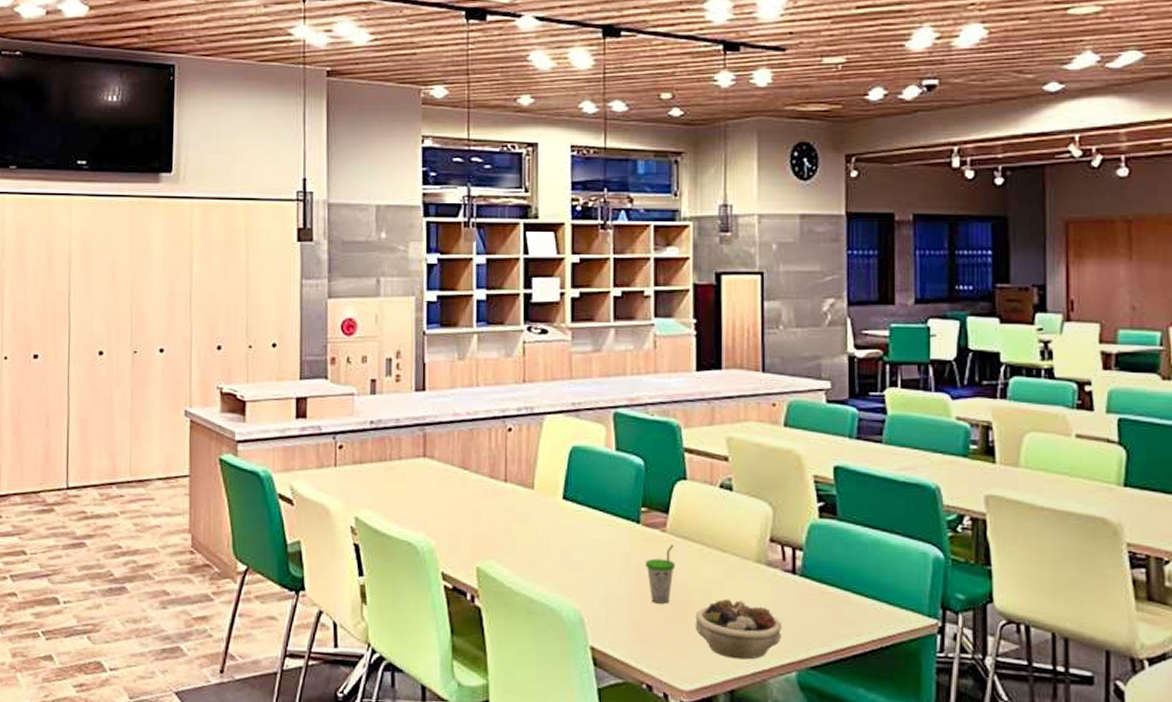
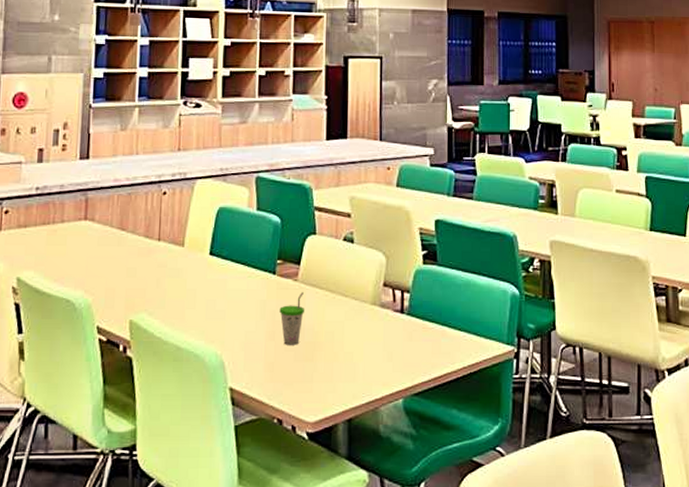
succulent planter: present [695,598,781,660] -> none [320,337,391,391]

